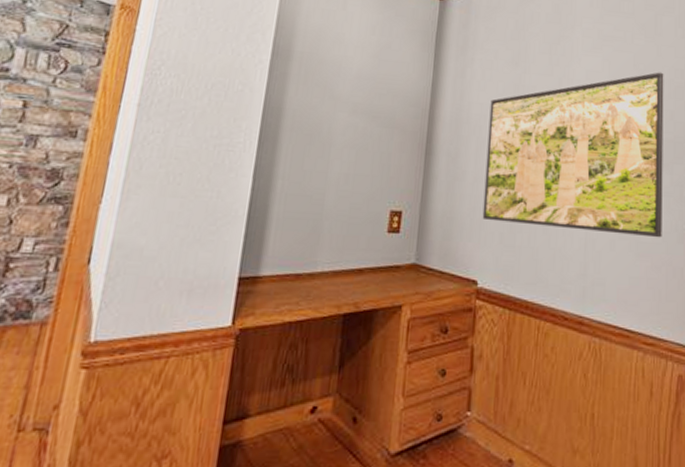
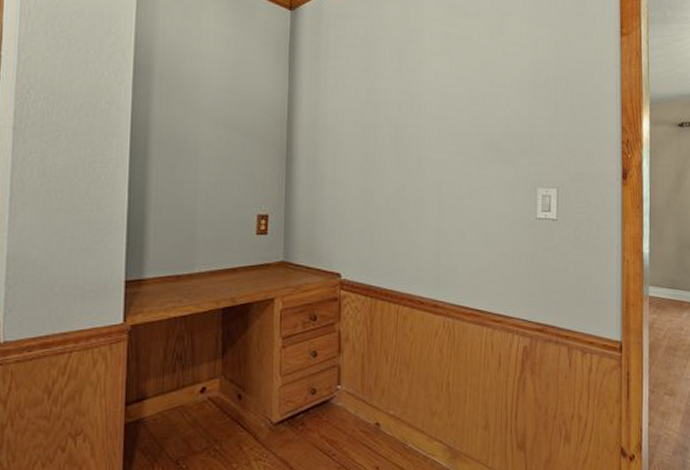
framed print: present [482,72,664,238] -> none [342,71,510,228]

